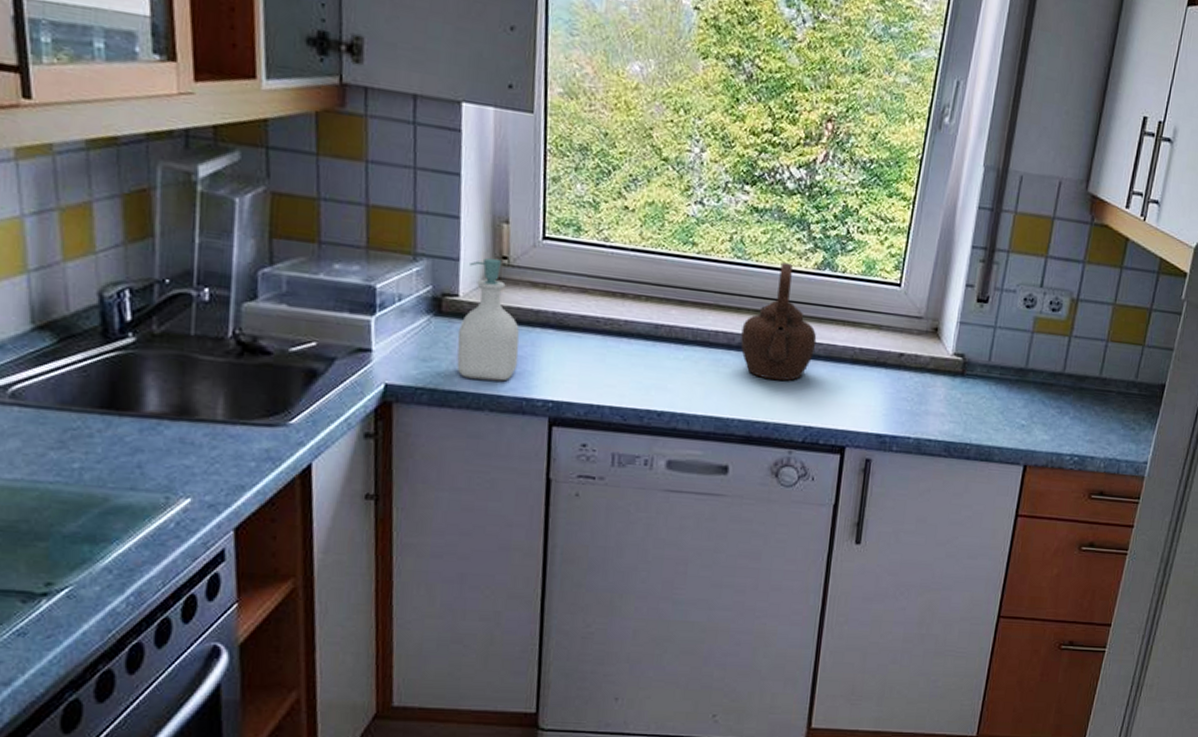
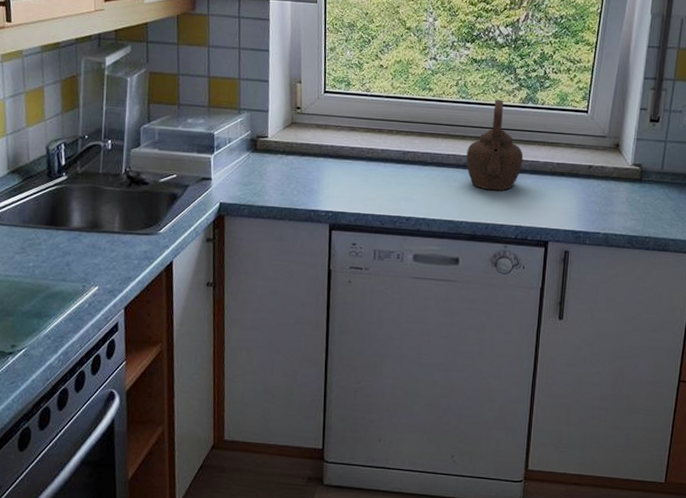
soap bottle: present [456,258,519,381] -> none [267,108,309,198]

